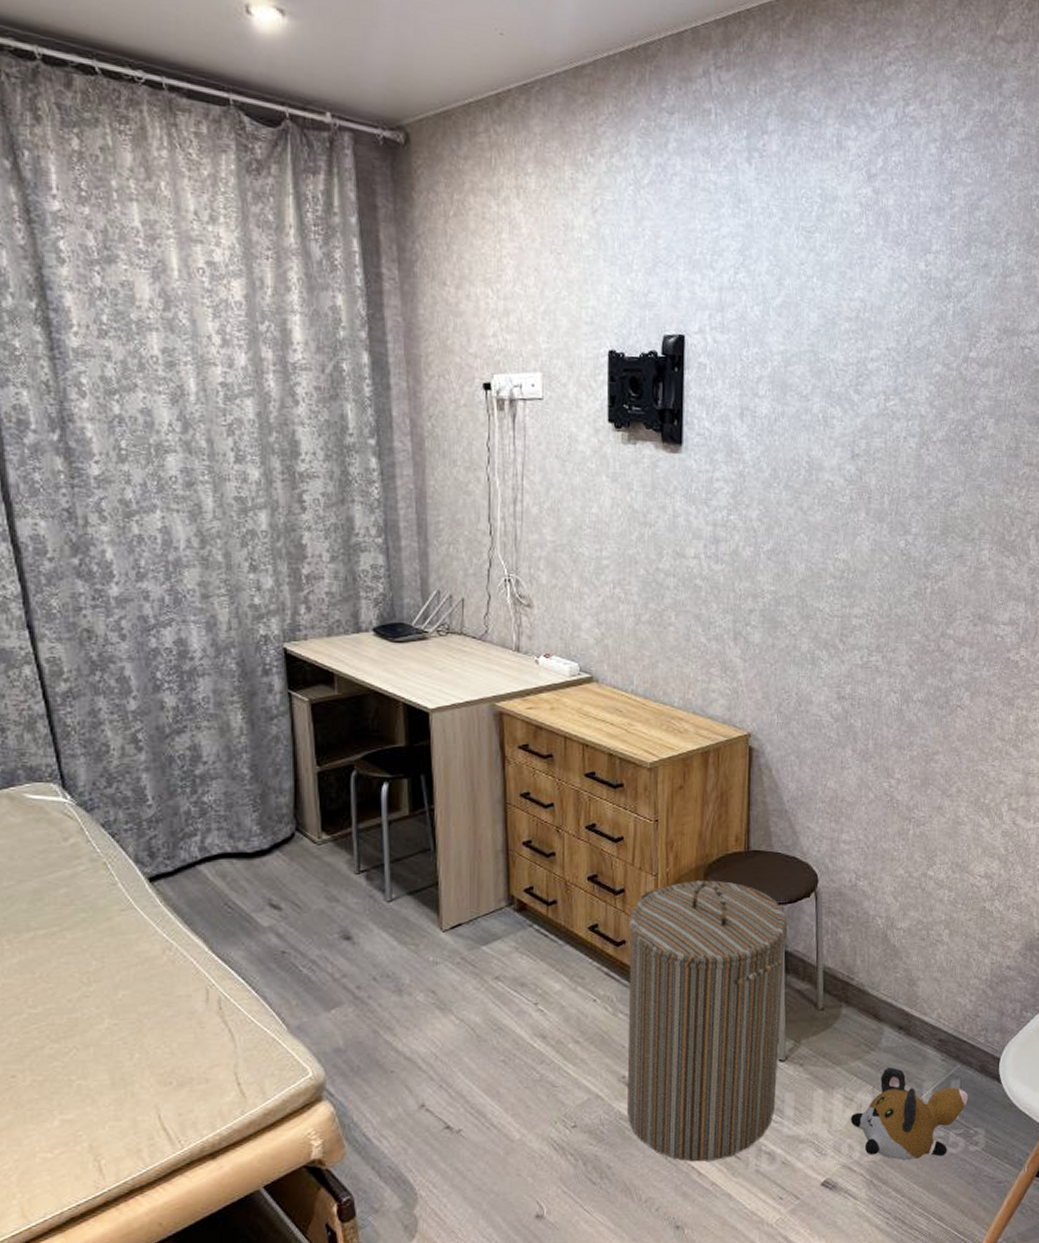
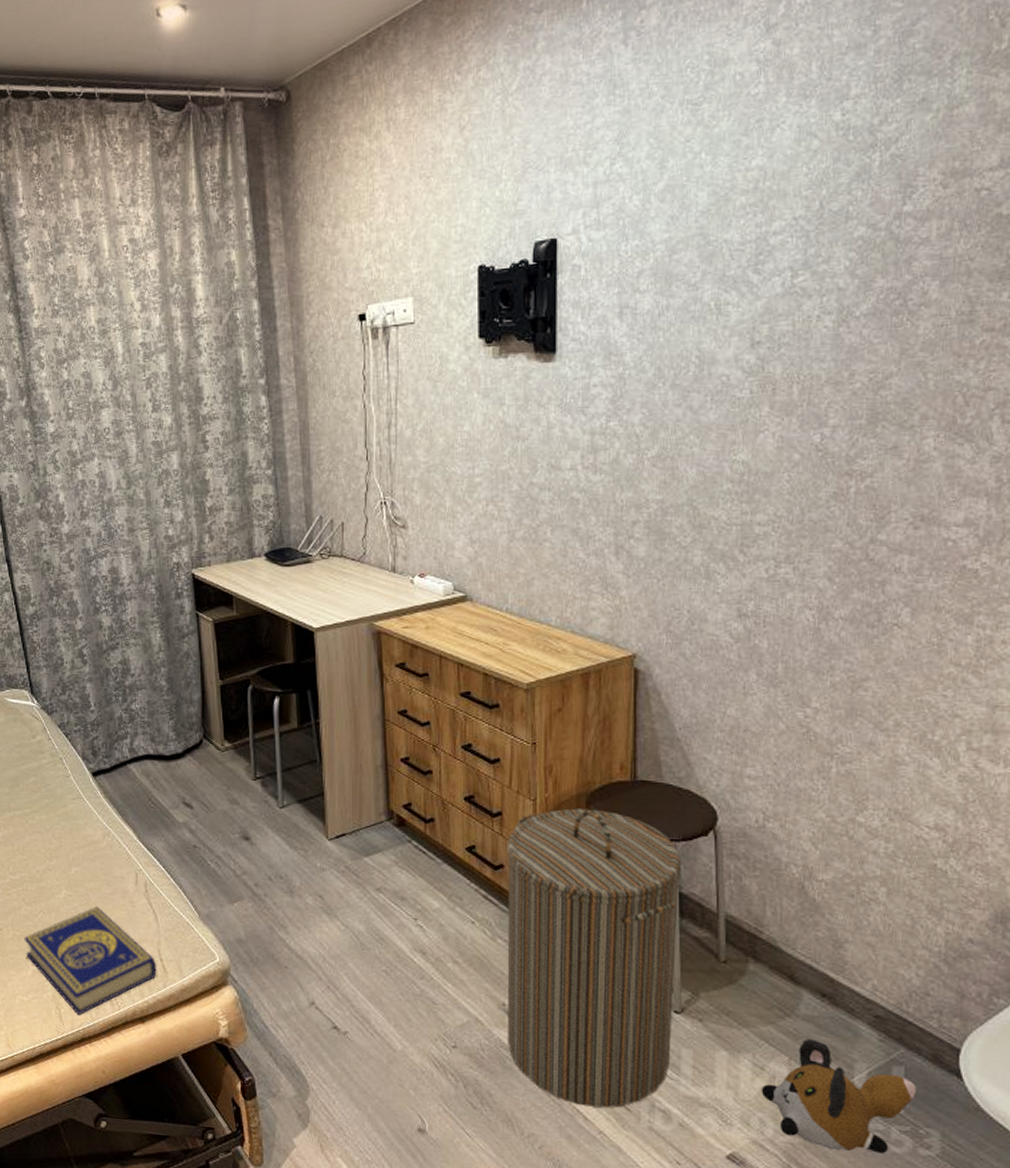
book: none [48,1032,233,1164] -> present [24,906,157,1015]

